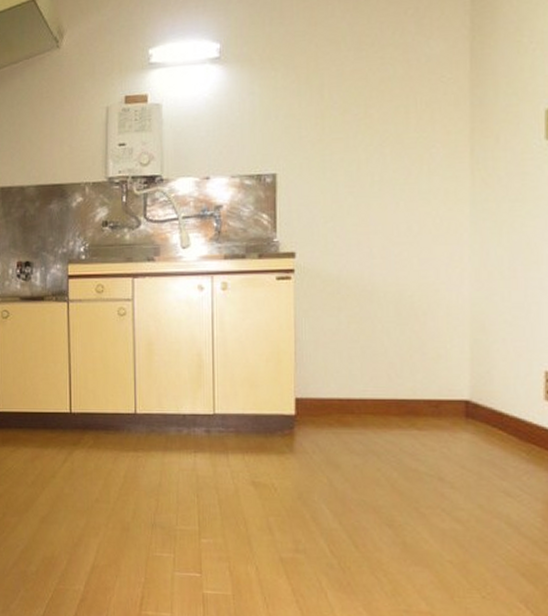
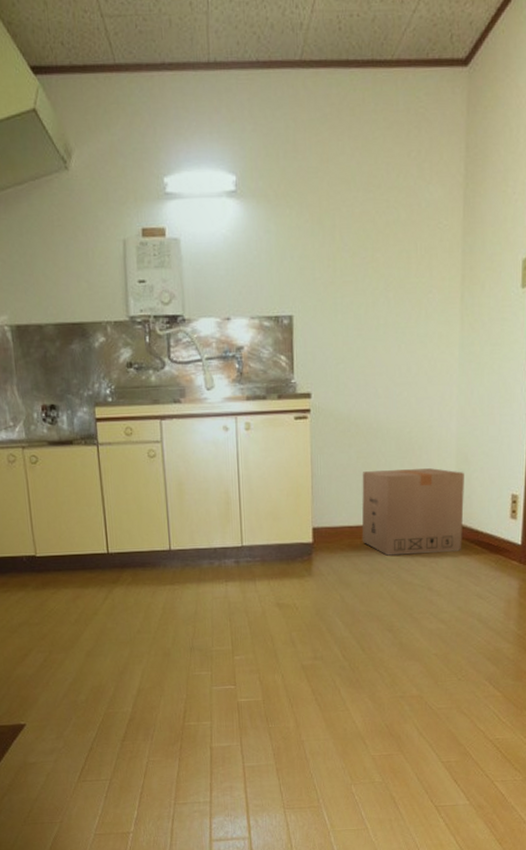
cardboard box: none [354,337,482,437] -> present [361,468,464,556]

